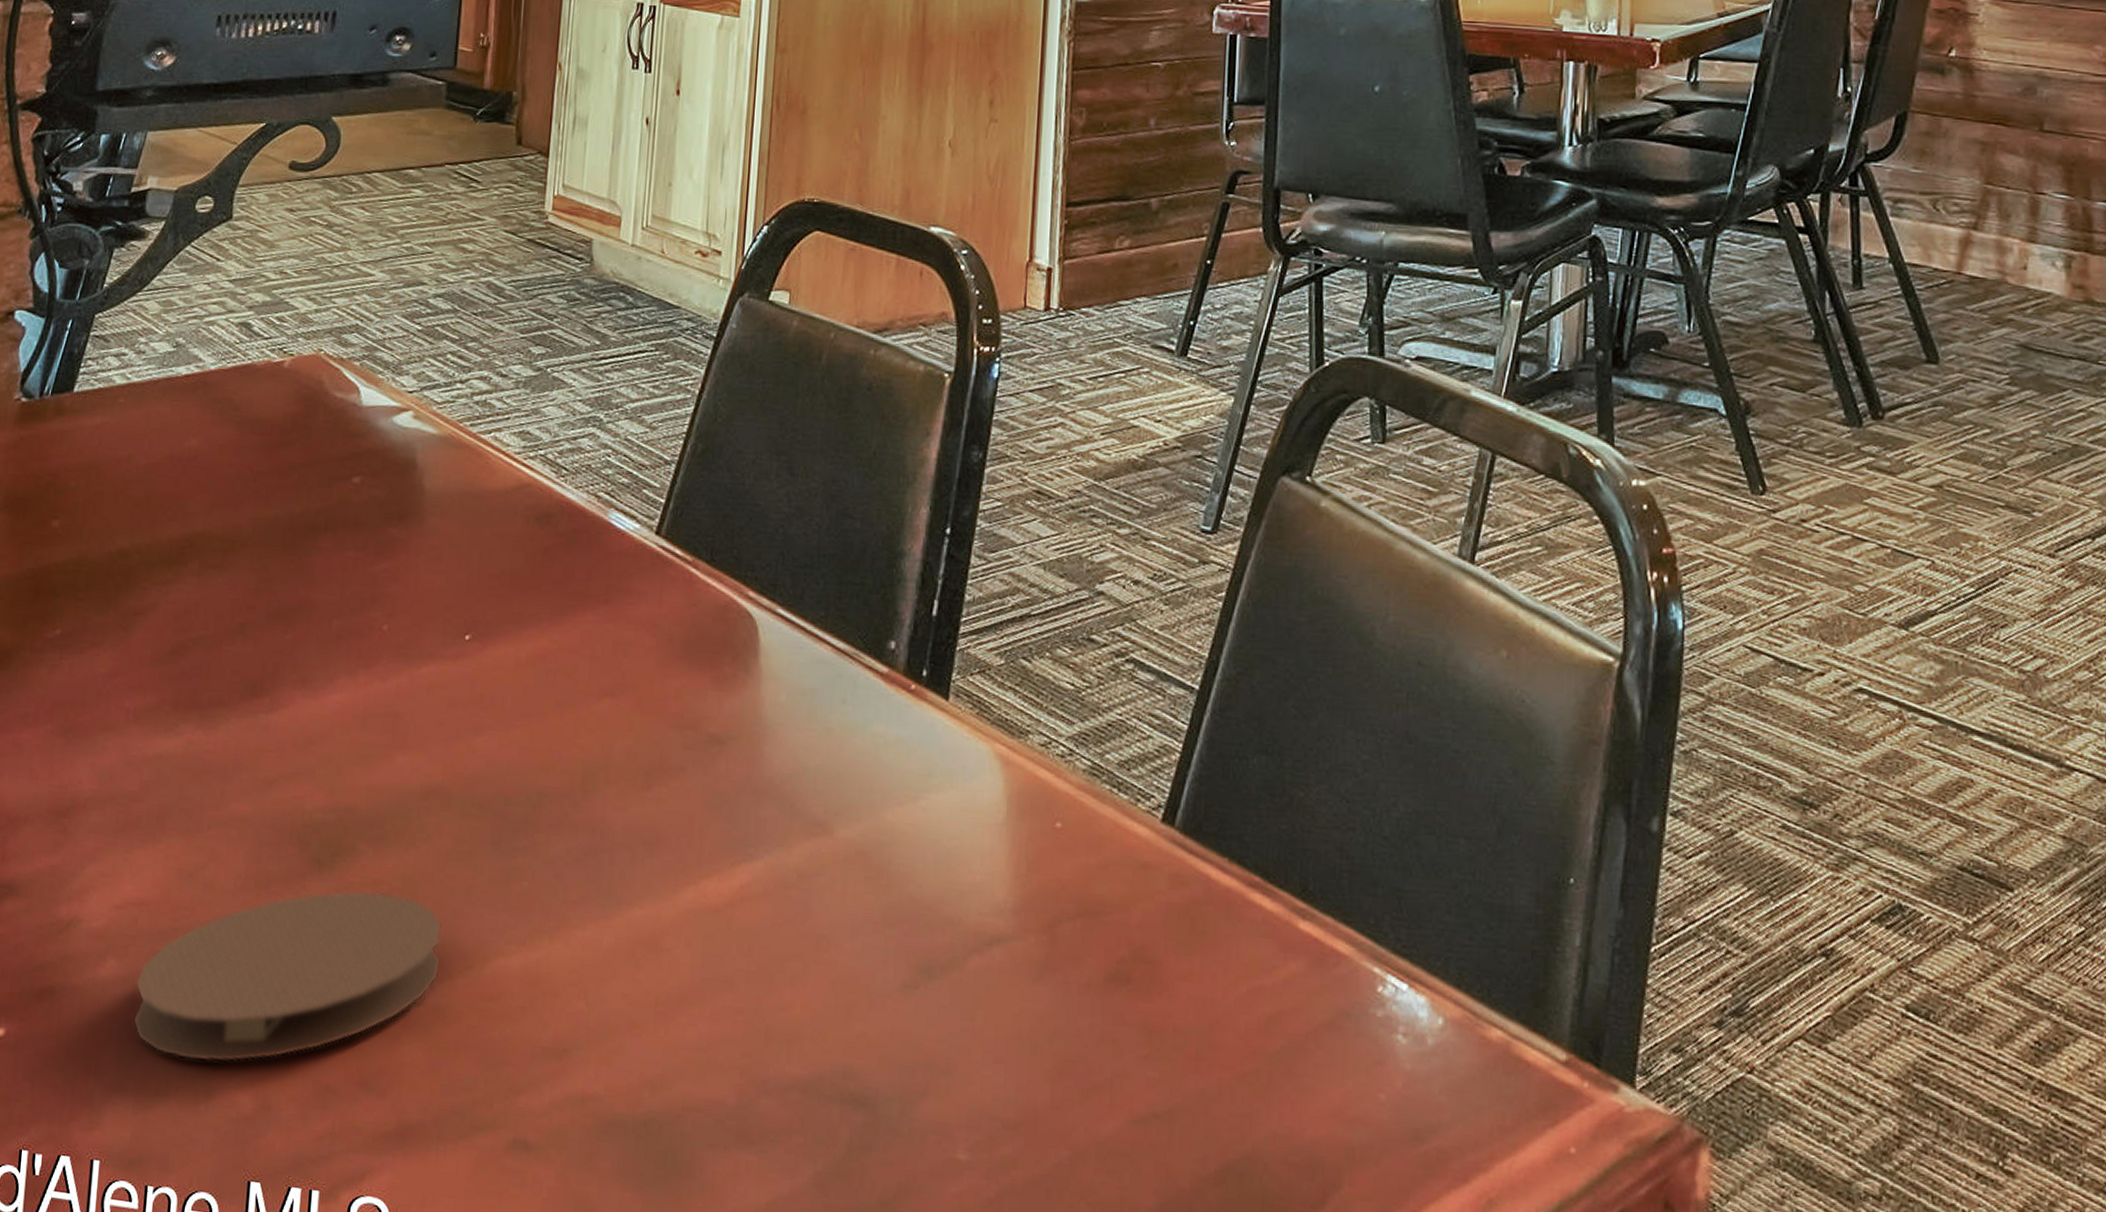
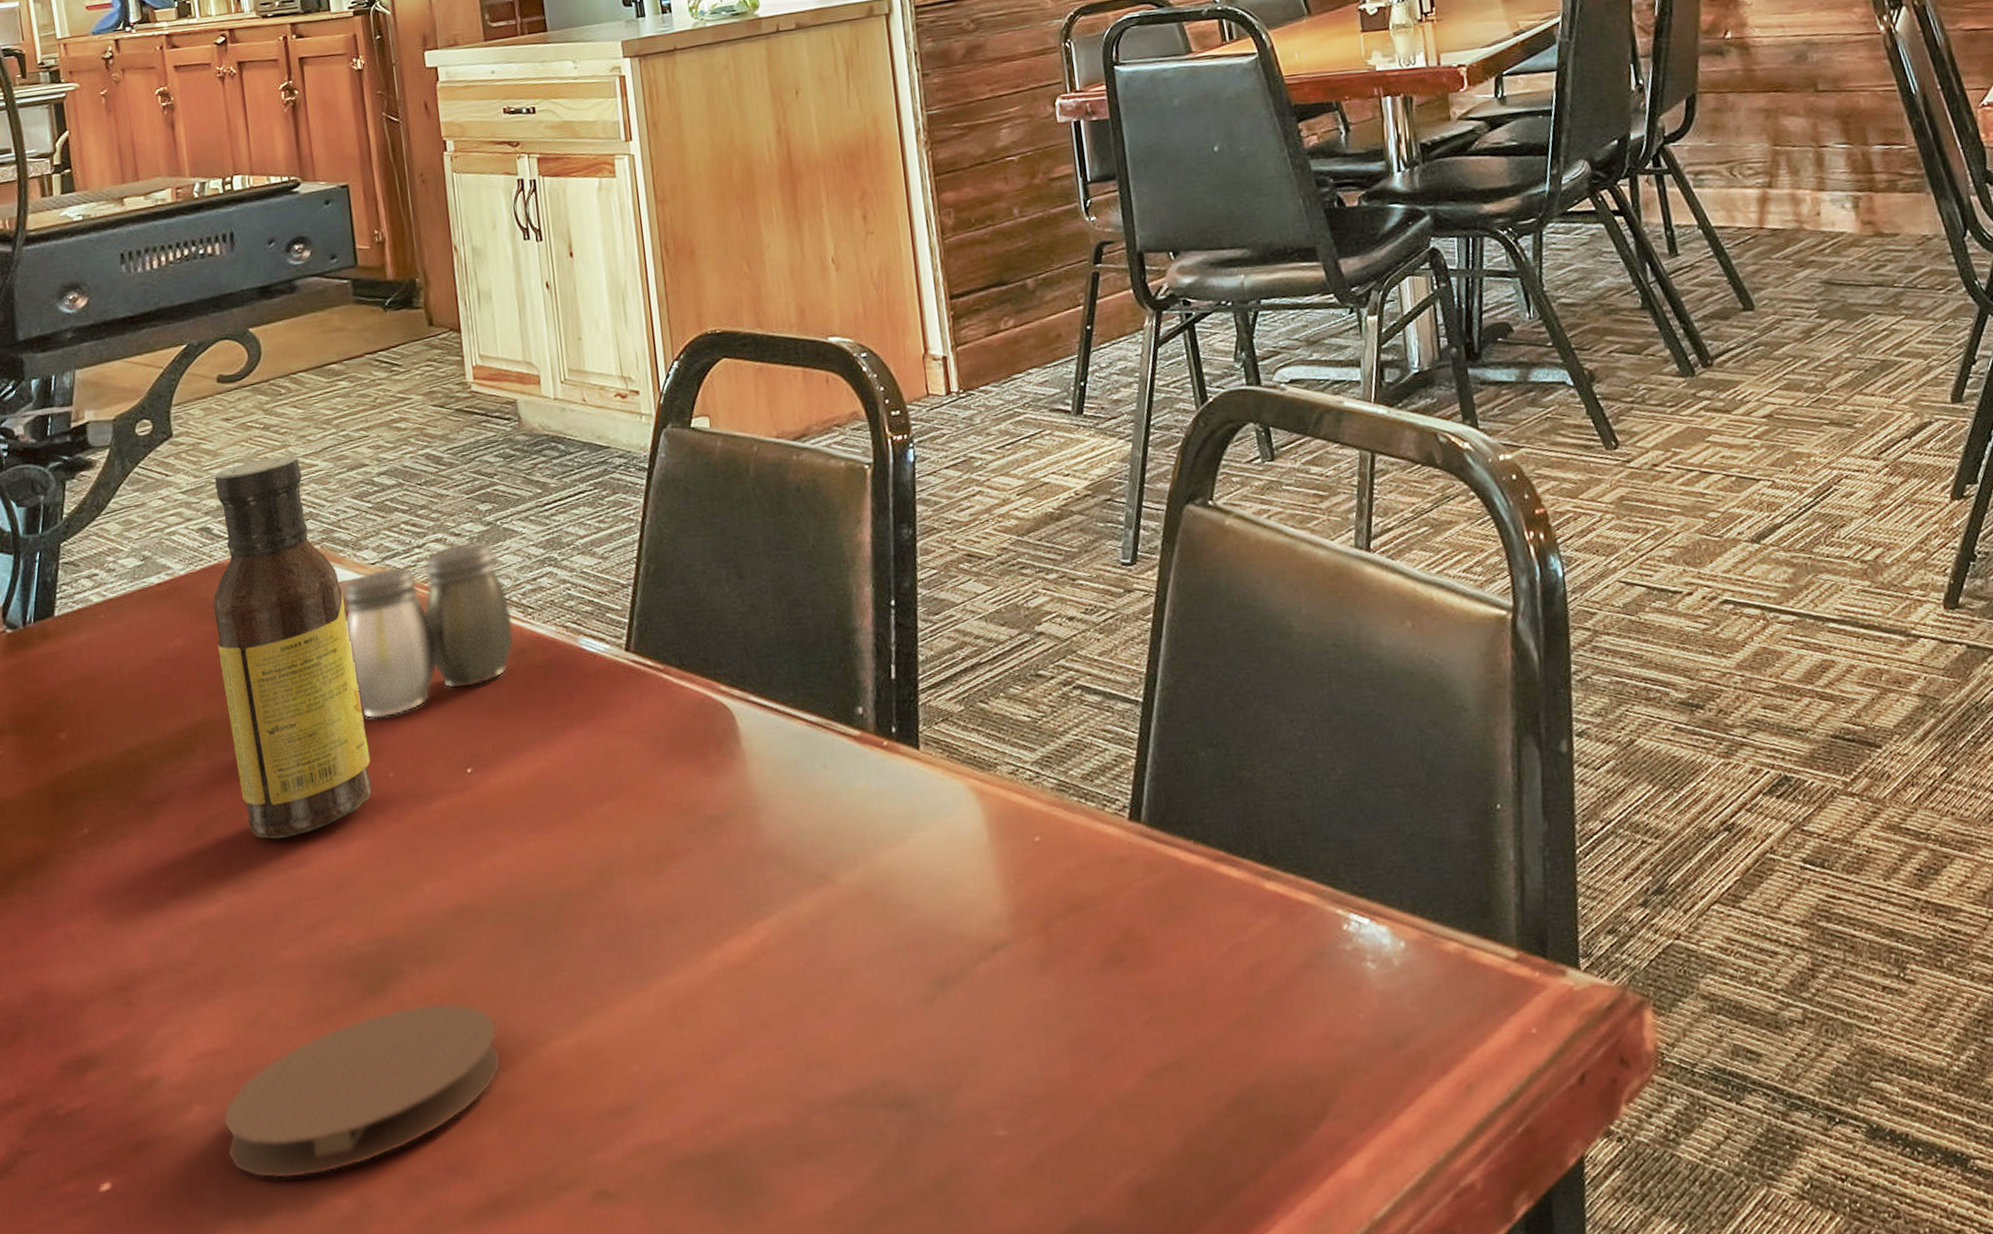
sauce bottle: none [226,258,374,677] -> present [213,455,372,839]
salt and pepper shaker: none [367,385,545,564] -> present [344,541,515,719]

